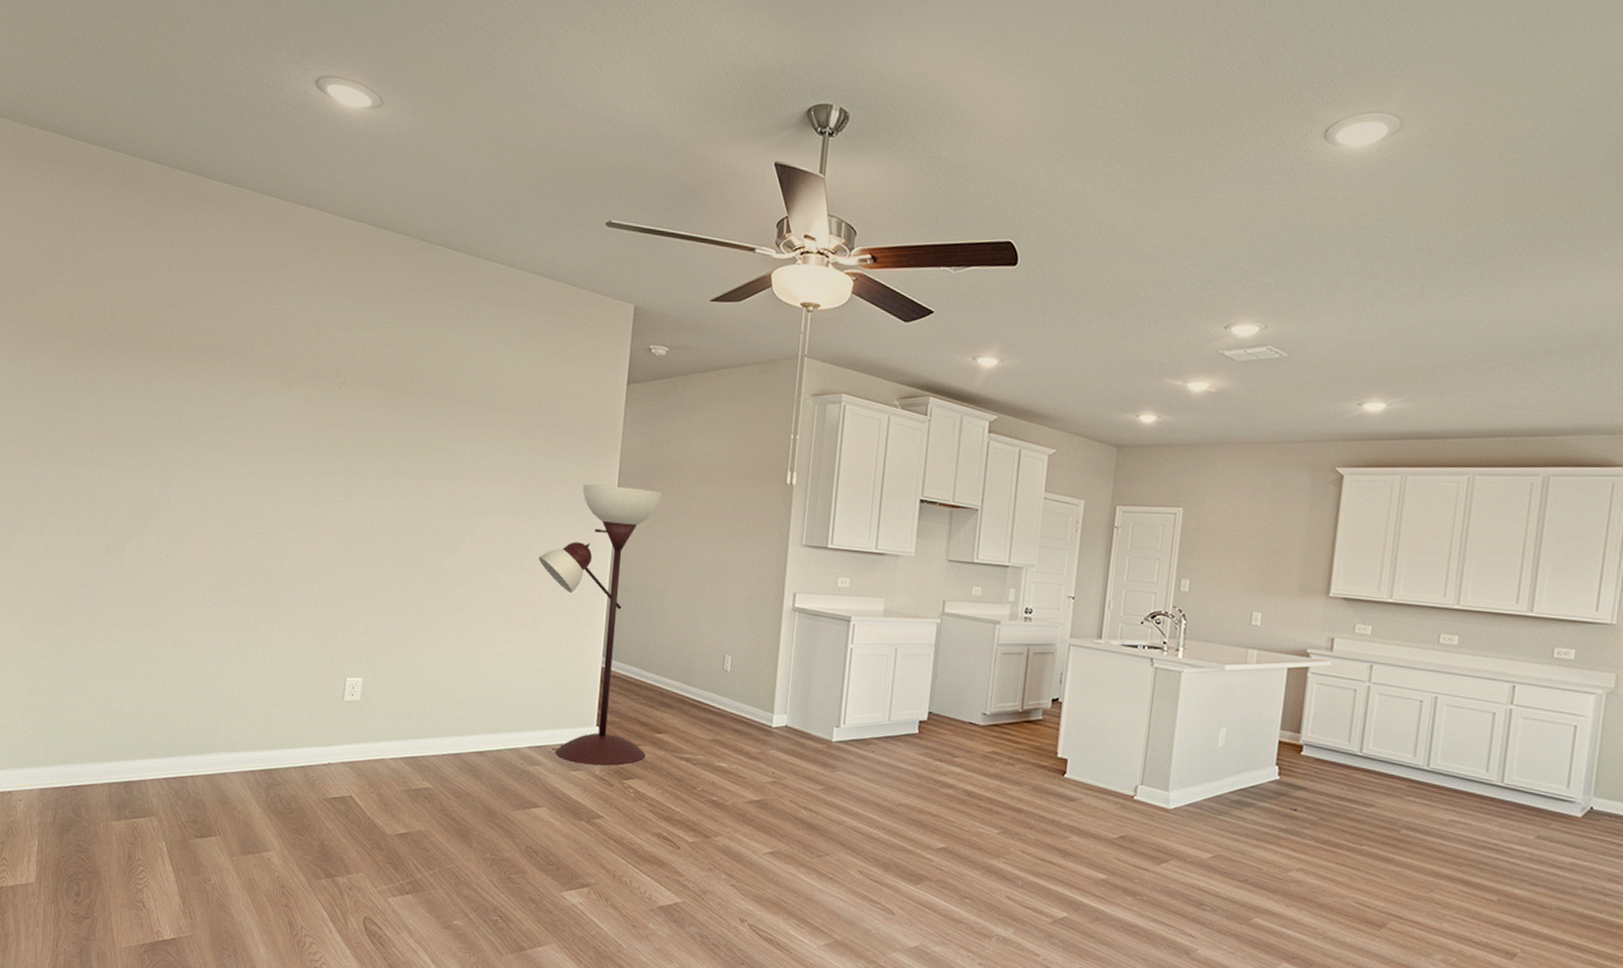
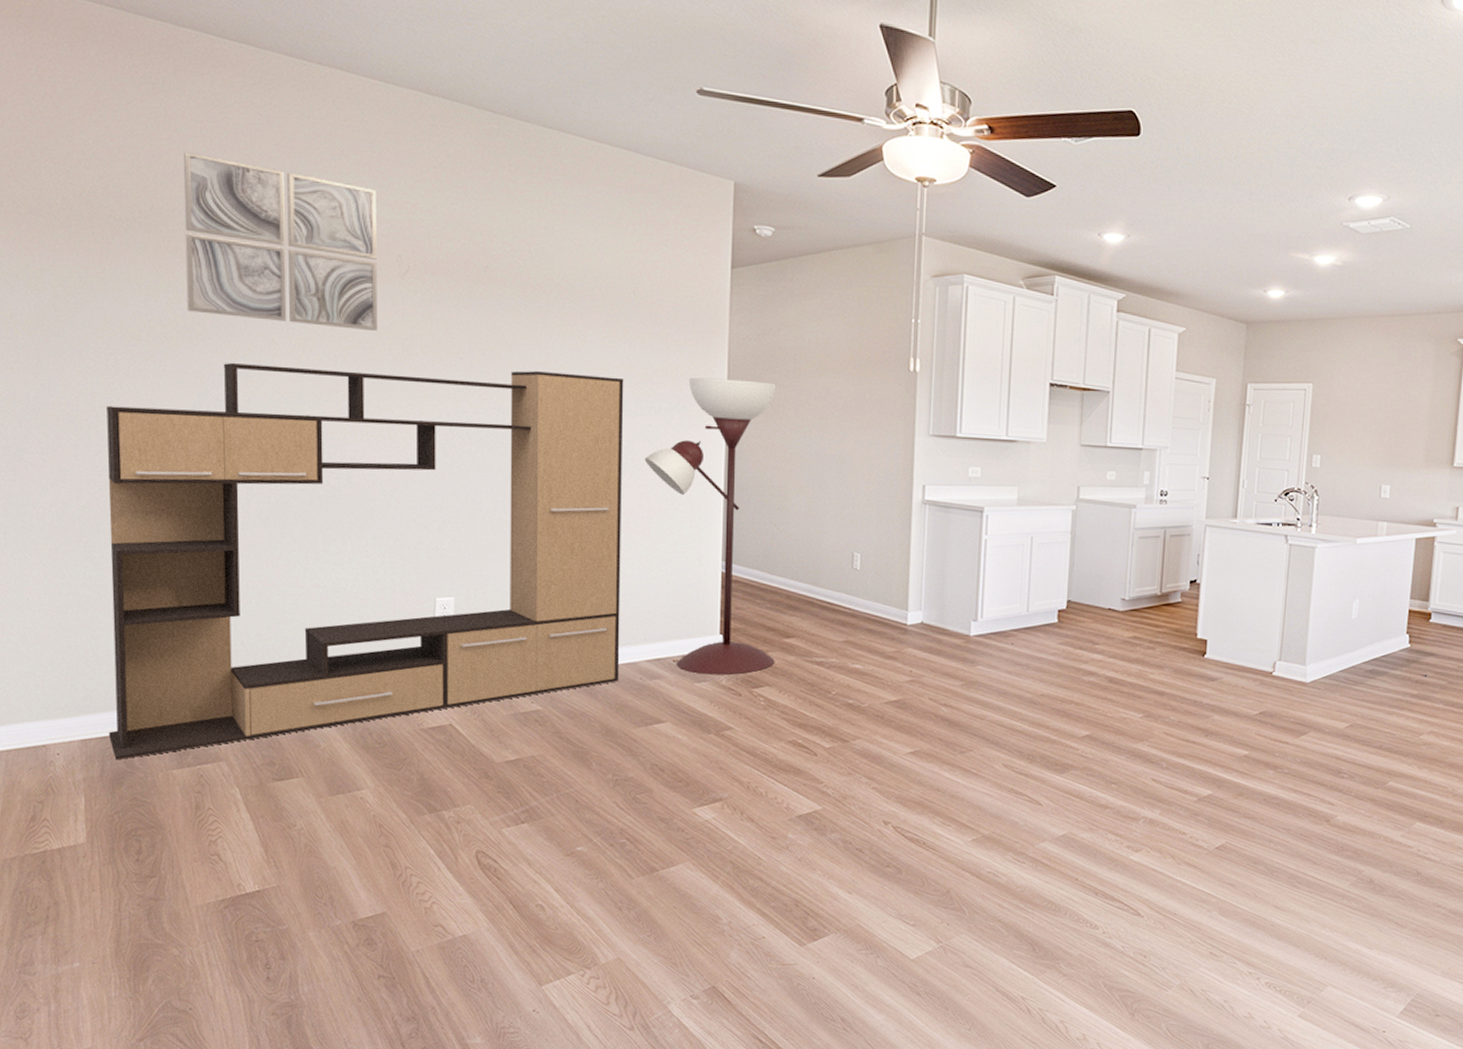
media console: none [63,459,525,809] -> present [106,363,624,760]
wall art: none [159,275,323,435] -> present [183,152,378,332]

